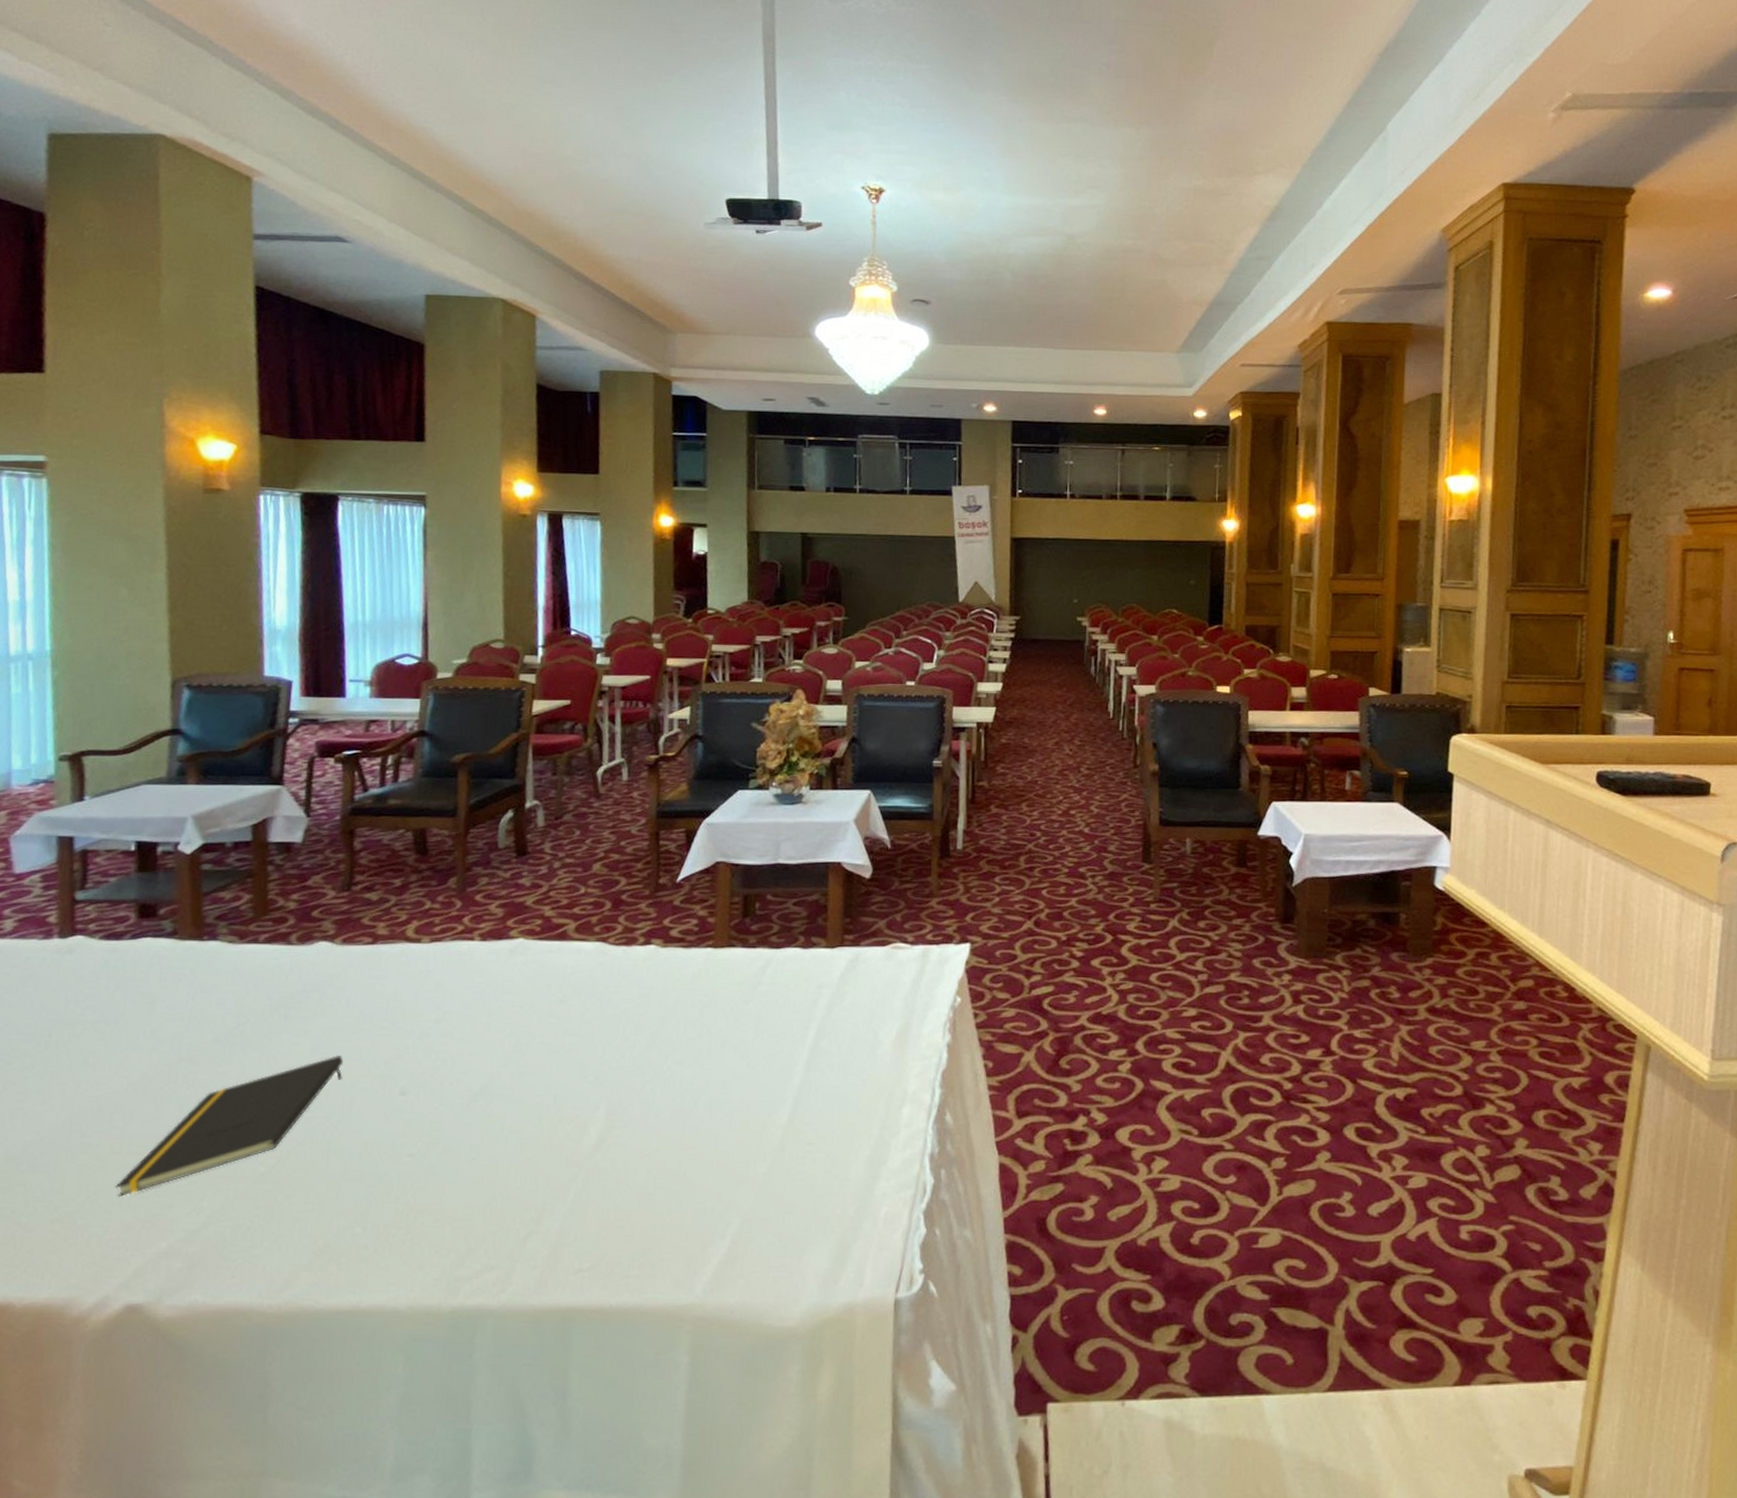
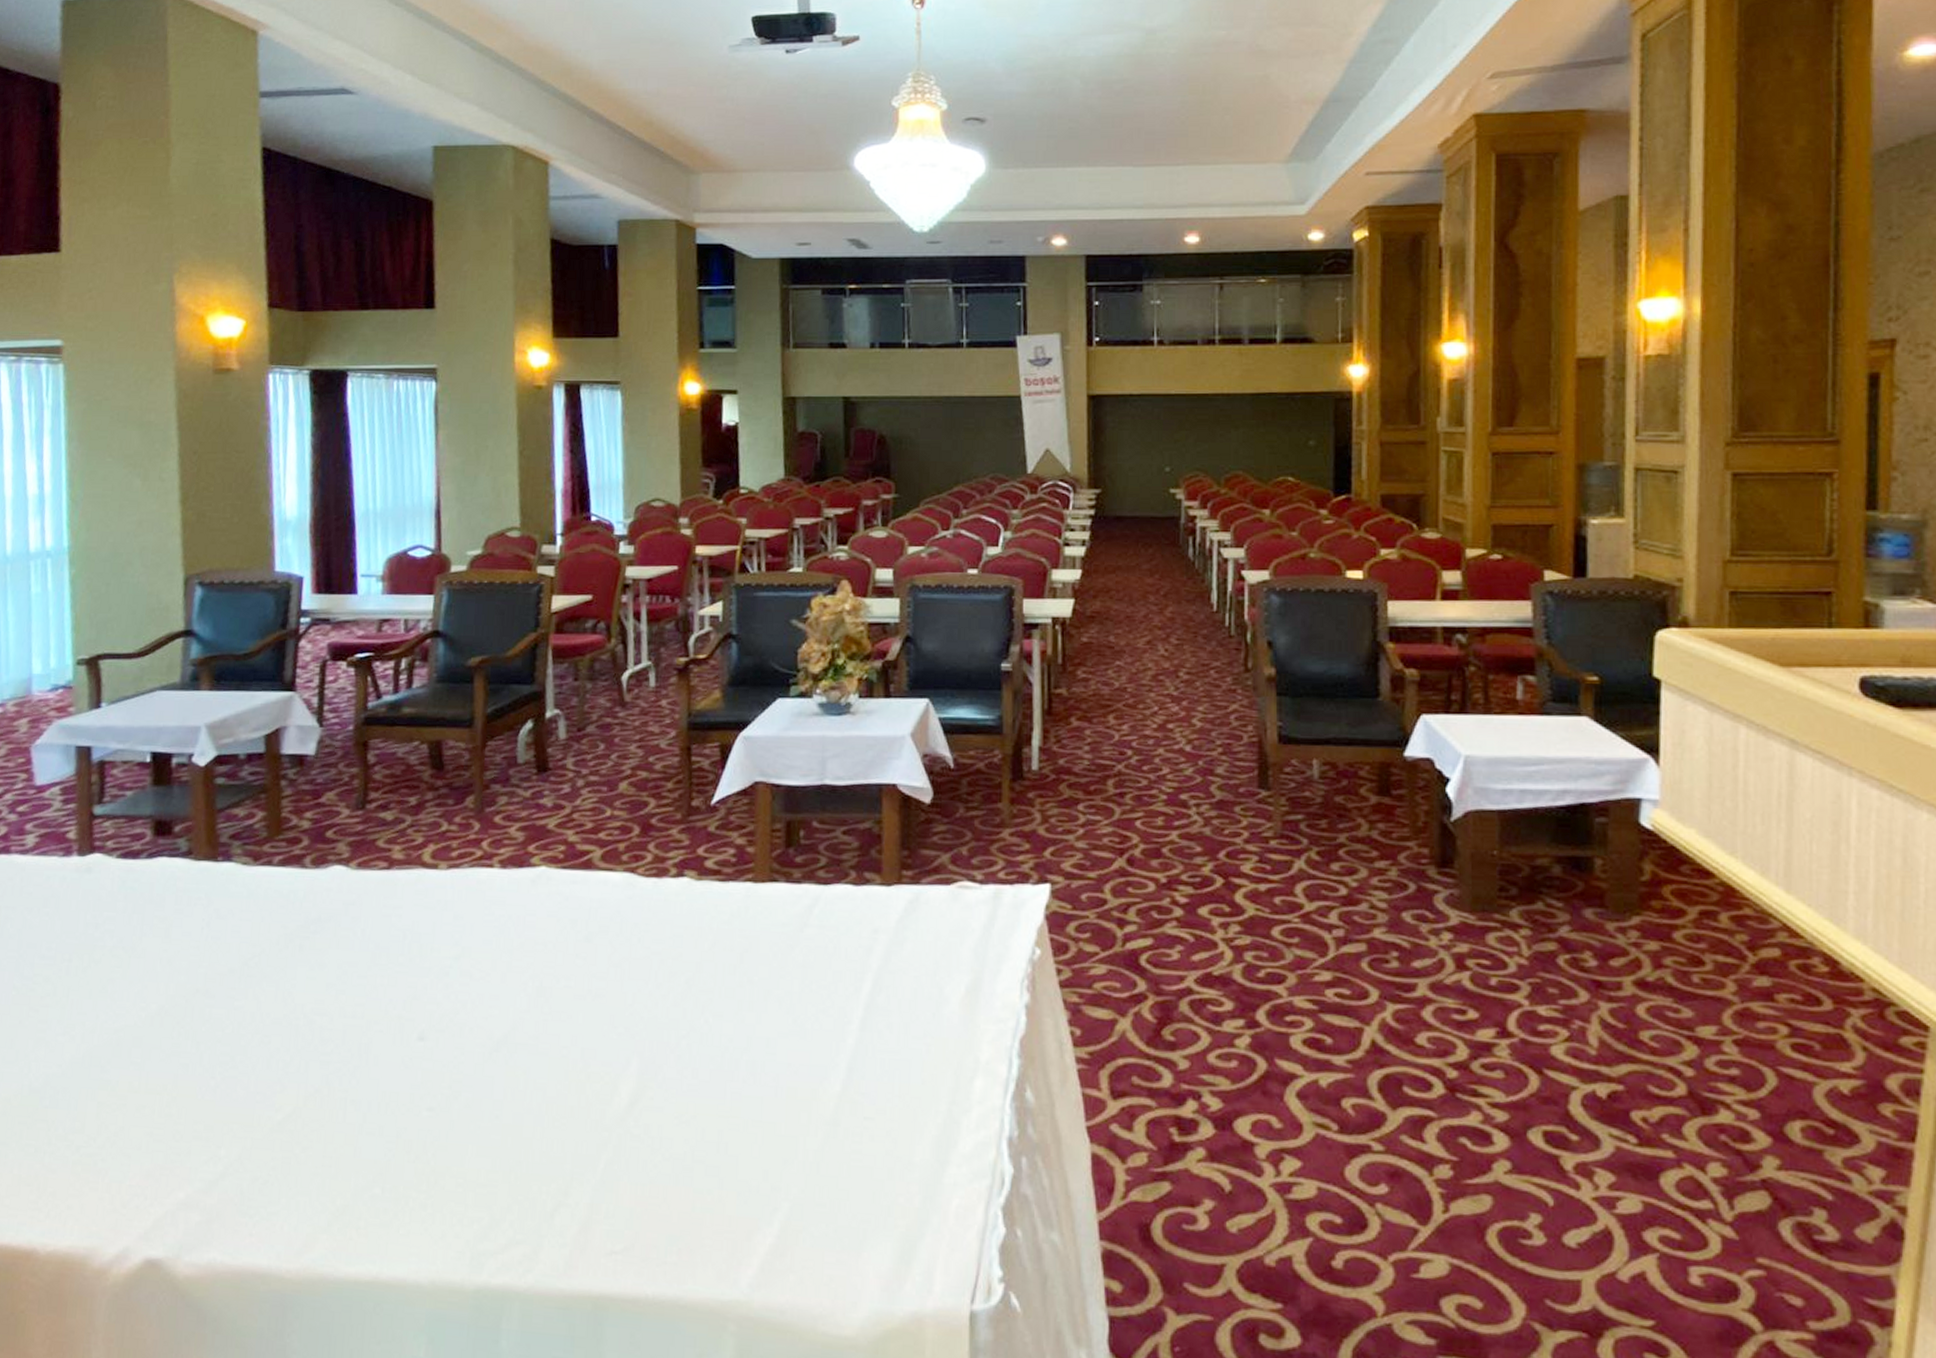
notepad: present [115,1055,344,1197] -> none [134,993,360,1139]

